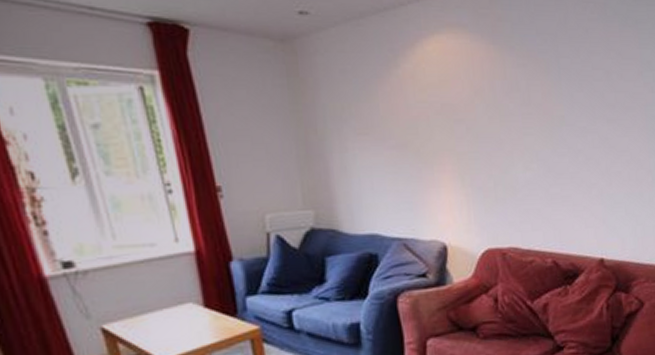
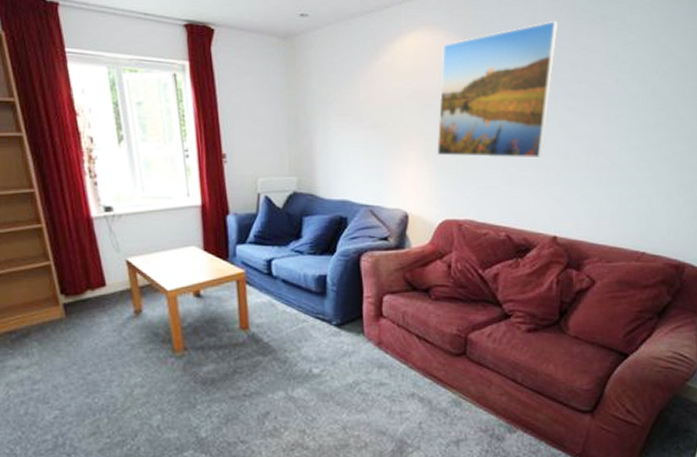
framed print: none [470,23,591,178] -> present [437,20,558,159]

